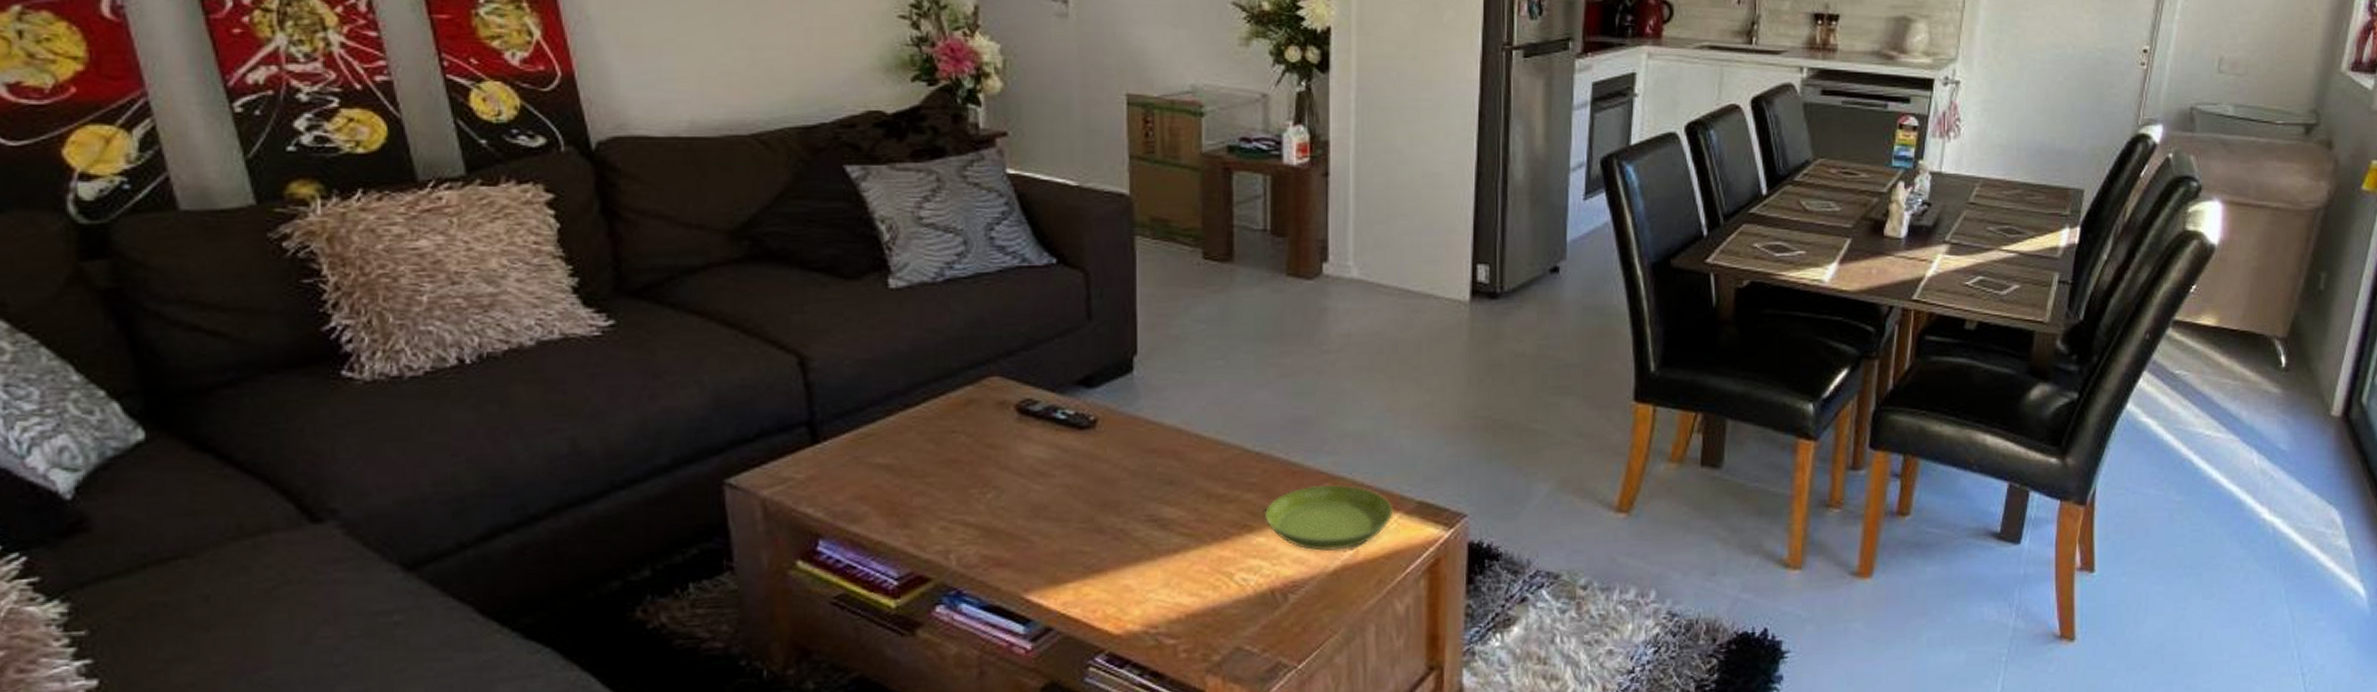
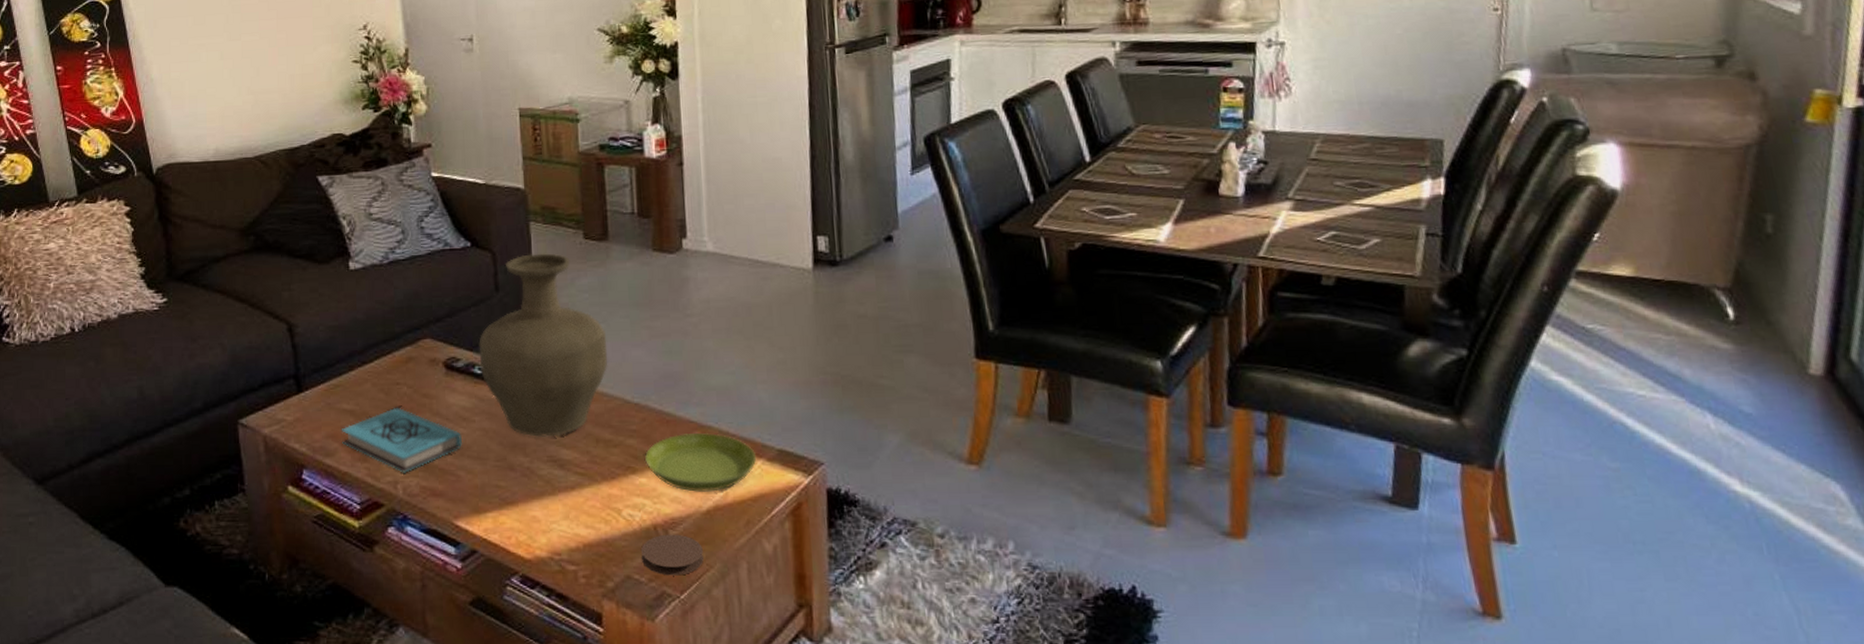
book: none [873,460,1038,540] -> present [341,407,463,473]
vase: none [1063,275,1226,493] -> present [479,253,608,437]
coaster: none [1255,598,1326,645] -> present [641,534,703,576]

